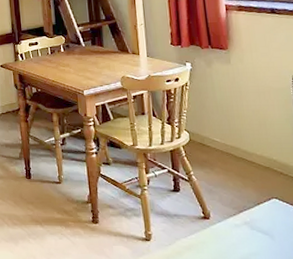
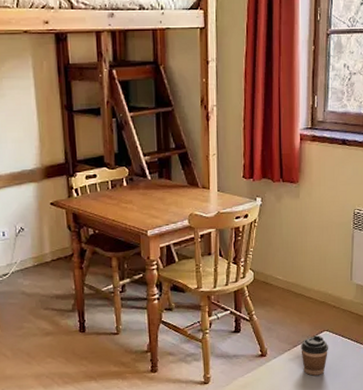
coffee cup: none [247,201,281,246] -> present [301,334,329,376]

